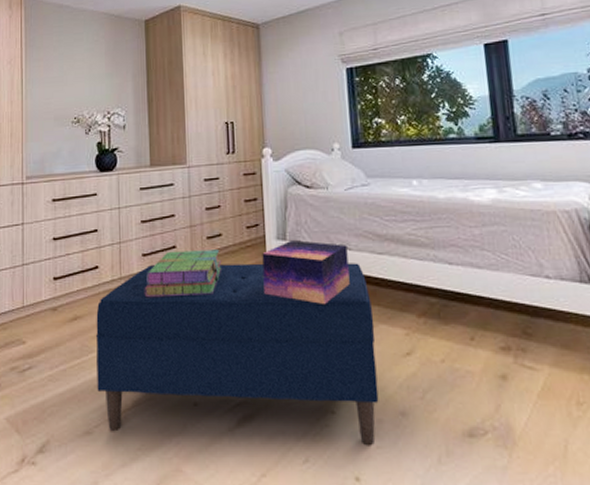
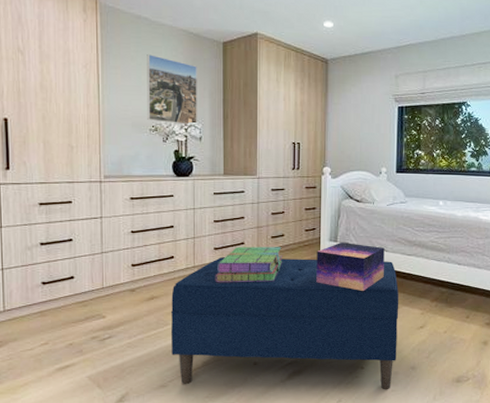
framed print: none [69,42,120,114] -> present [147,54,197,125]

